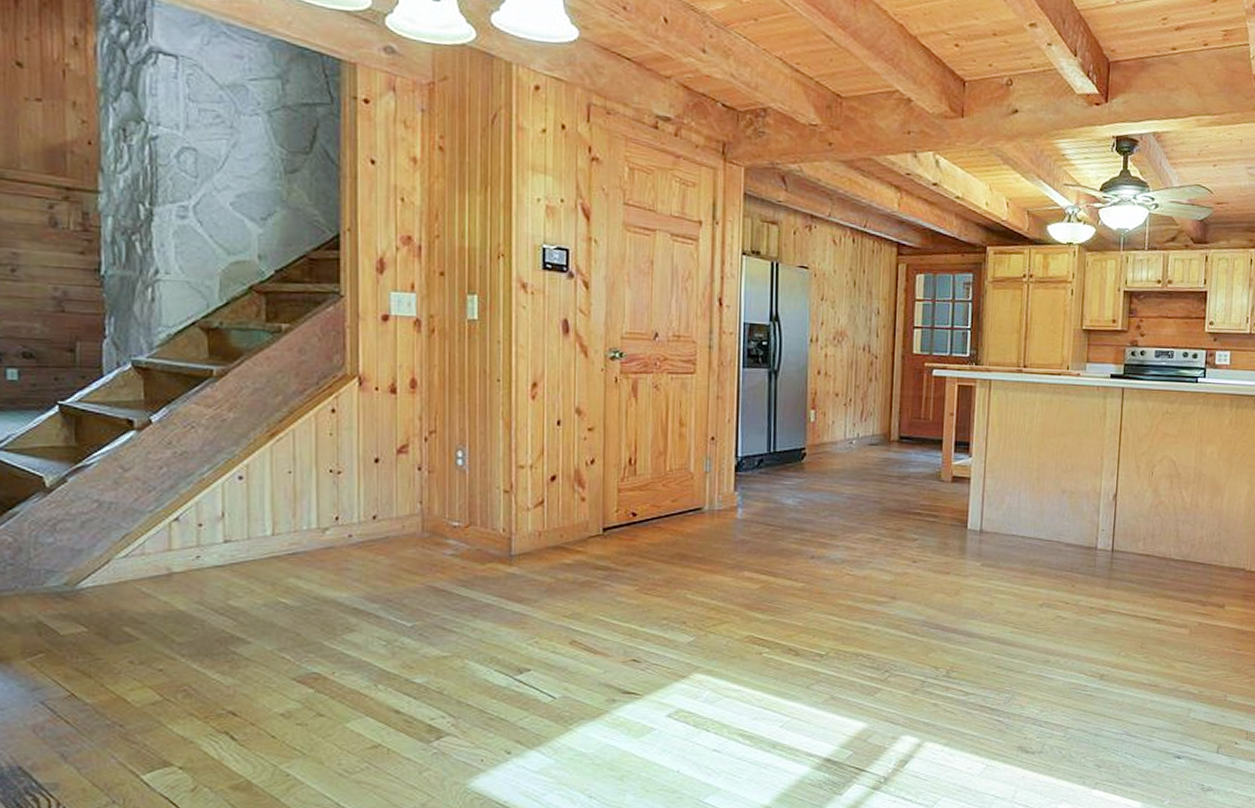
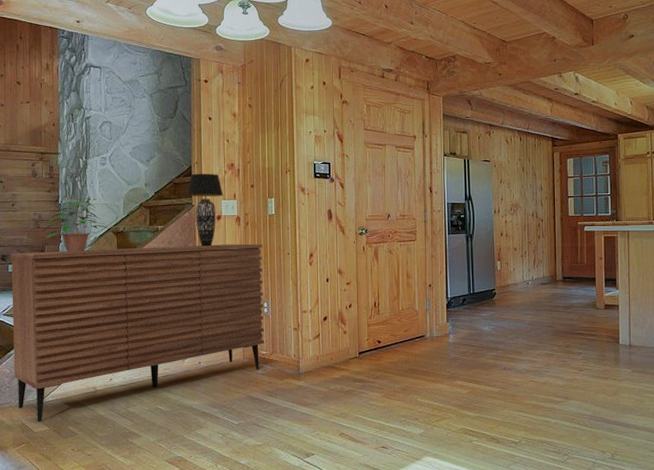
sideboard: none [9,349,457,619] -> present [10,244,264,422]
potted plant: none [69,267,193,357] -> present [42,197,108,253]
table lamp: none [332,245,394,362] -> present [187,173,223,247]

